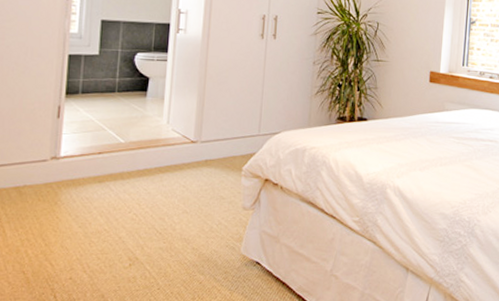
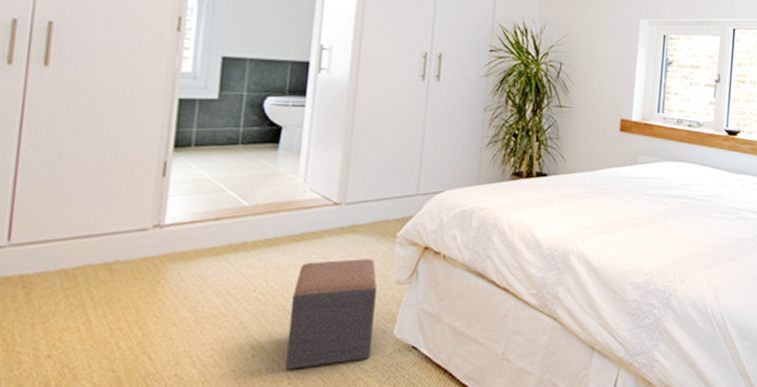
footstool: none [155,188,228,277] -> present [285,259,378,370]

